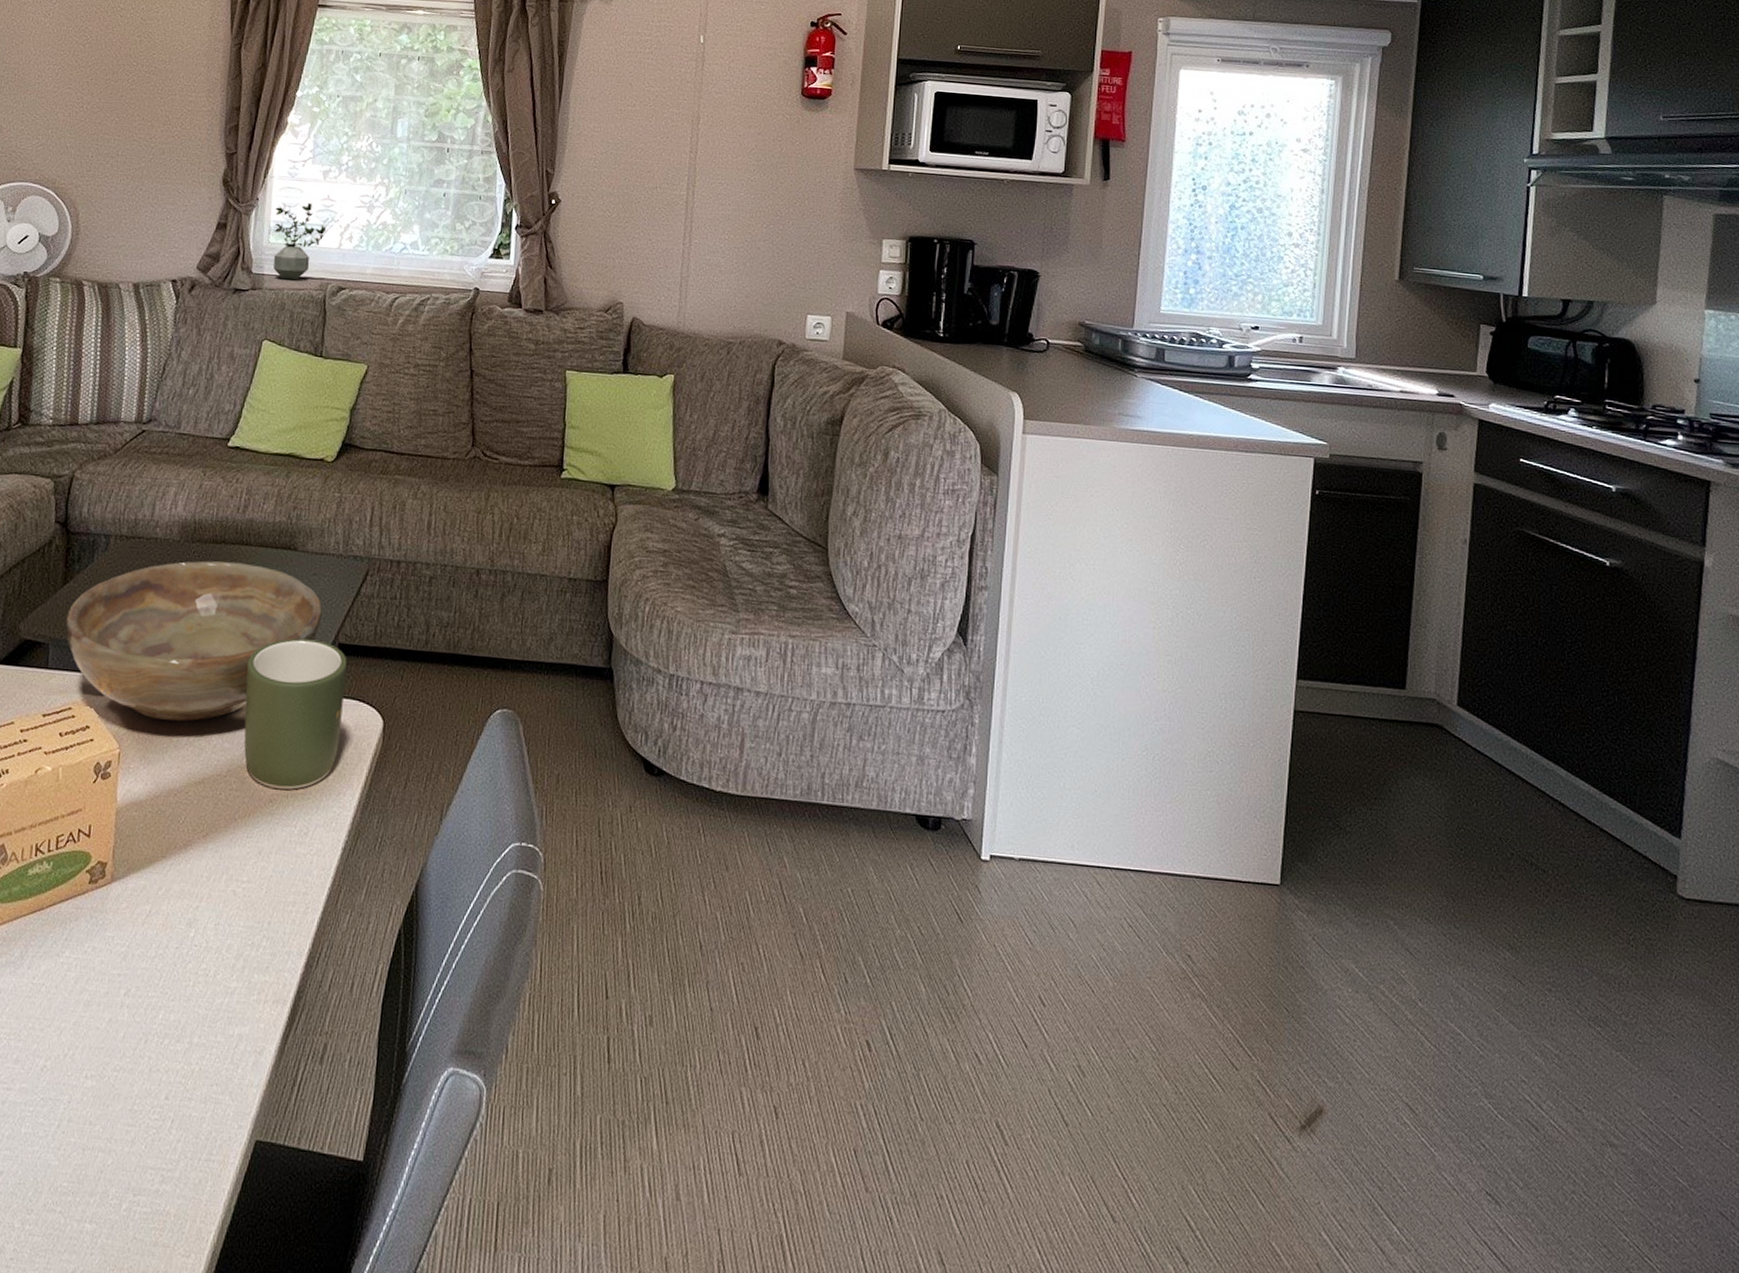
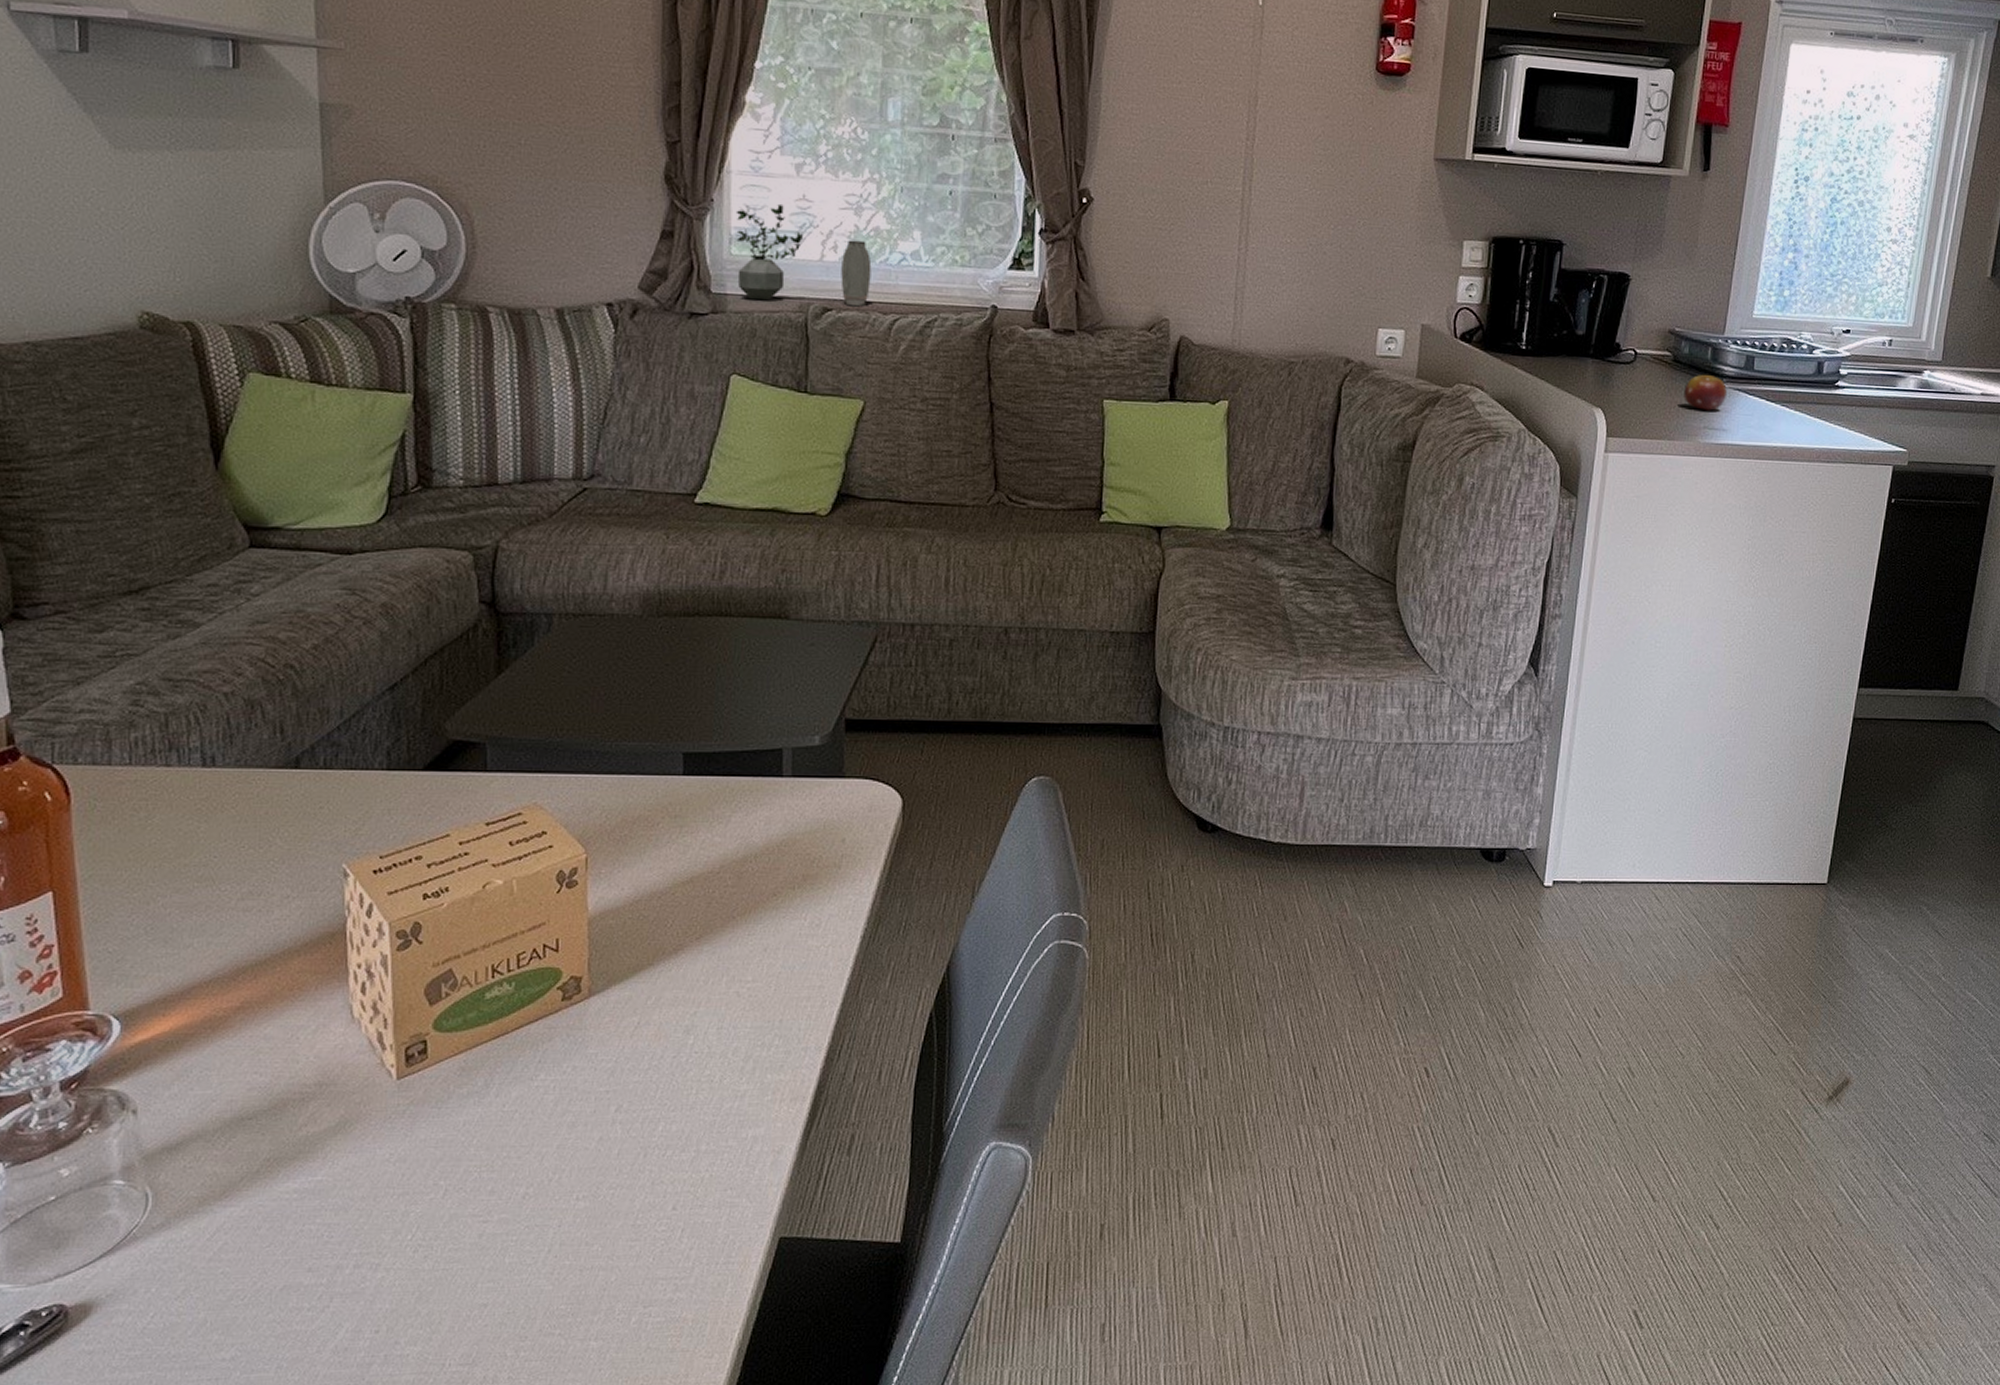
bowl: present [65,561,322,722] -> none [504,635,823,818]
mug: present [243,638,347,790] -> none [735,717,857,882]
vase: none [353,232,379,287] -> present [840,240,872,307]
fruit: none [1097,364,1139,399] -> present [1683,375,1727,411]

